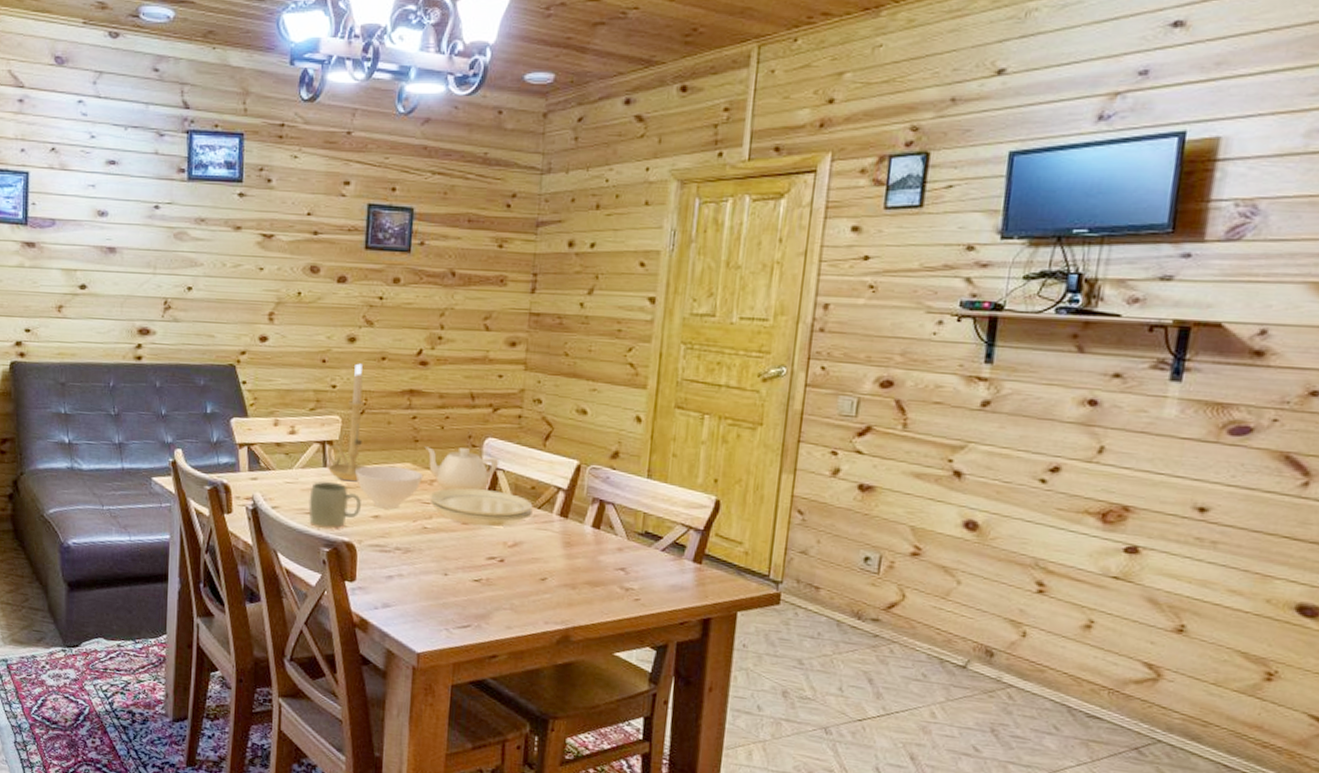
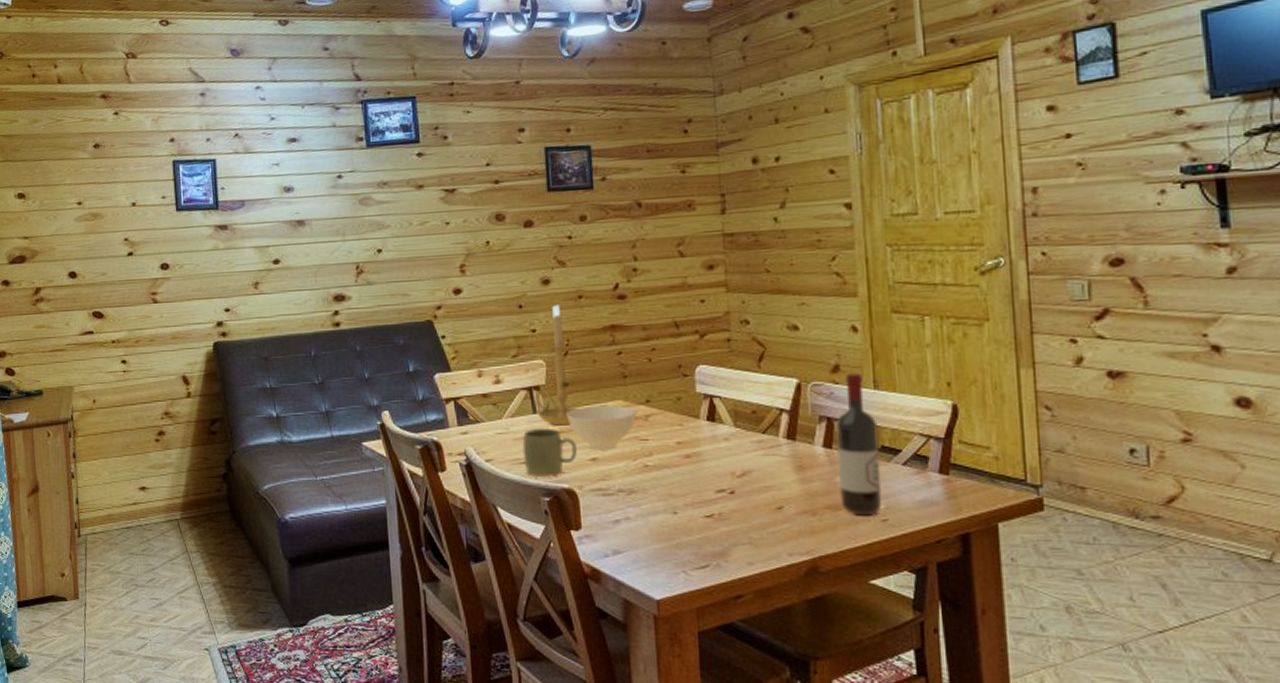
teapot: present [424,446,500,491] -> none [634,377,715,424]
plate: present [429,488,533,527] -> none [647,419,757,458]
wine bottle: none [599,460,646,594] -> present [836,373,882,516]

